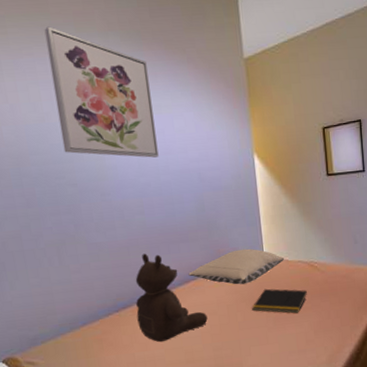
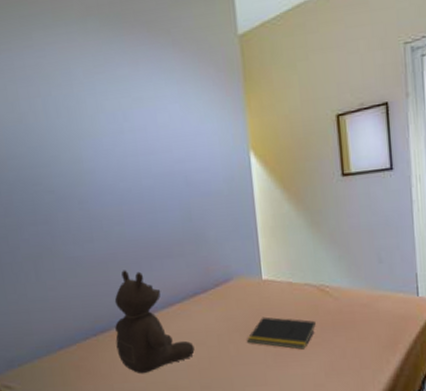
wall art: present [44,26,159,158] -> none [22,17,140,160]
pillow: present [188,248,285,285] -> none [173,266,288,311]

